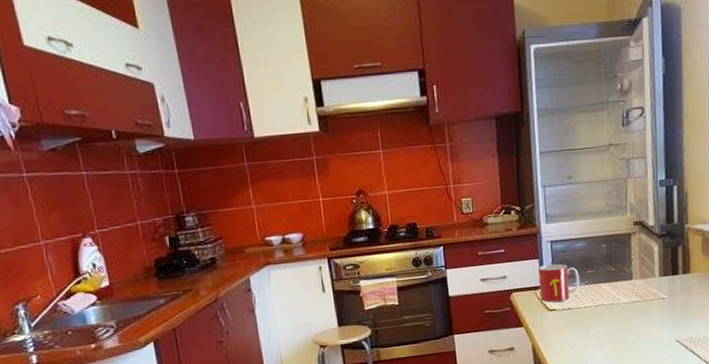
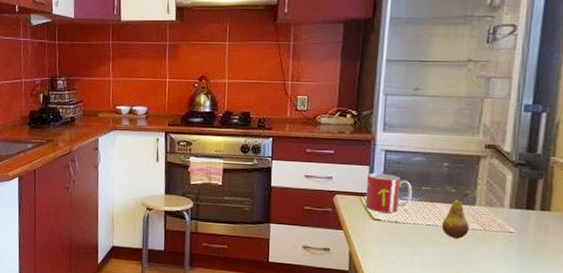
fruit: none [607,269,630,314] -> present [441,193,470,239]

